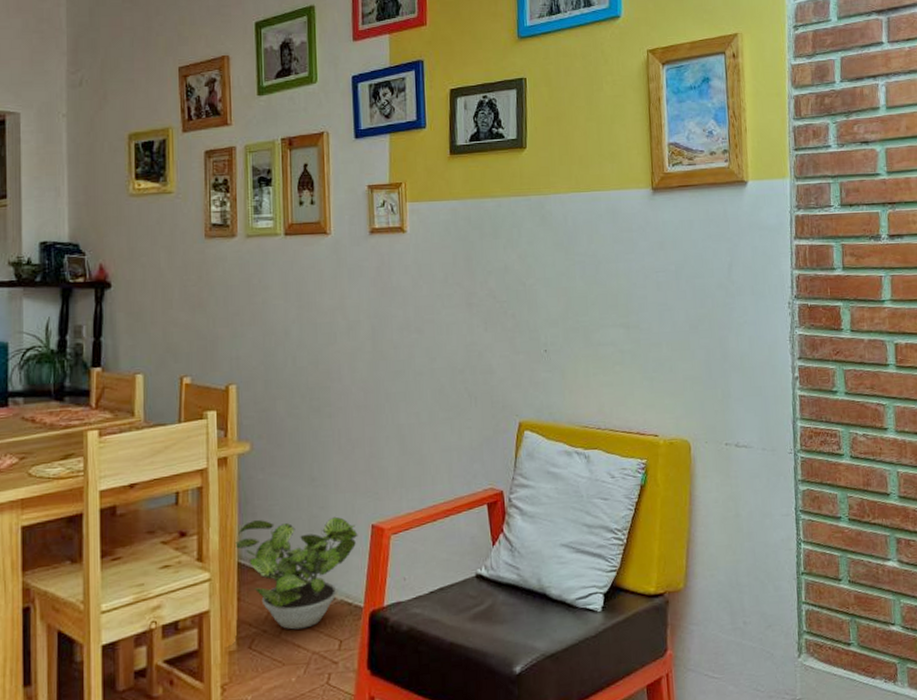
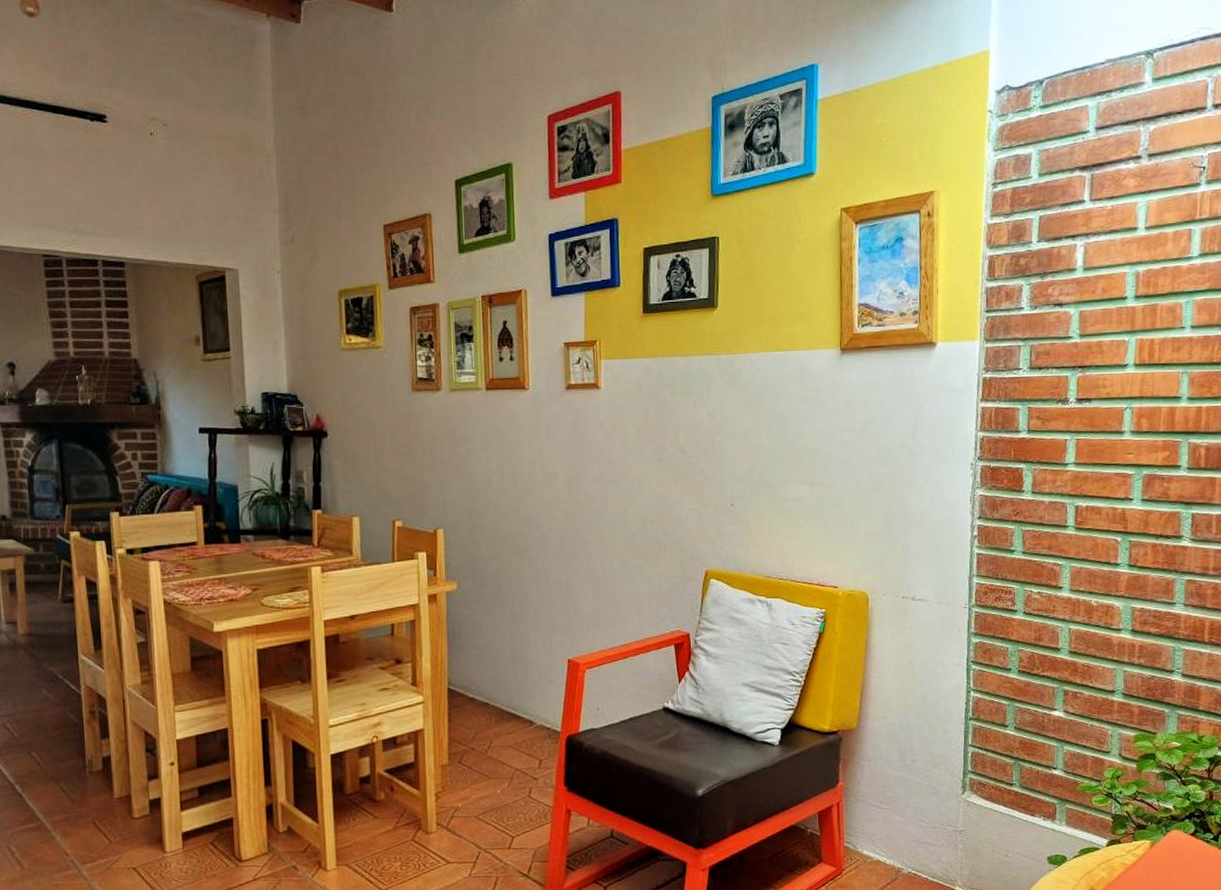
potted plant: present [234,516,358,630] -> none [444,651,556,749]

